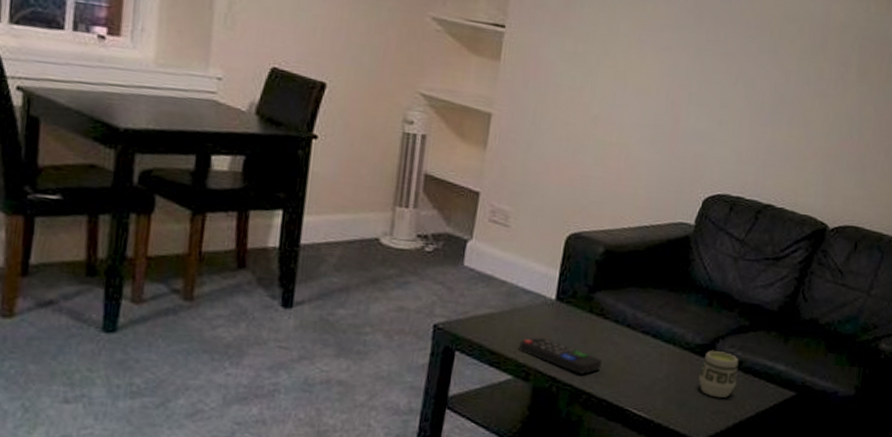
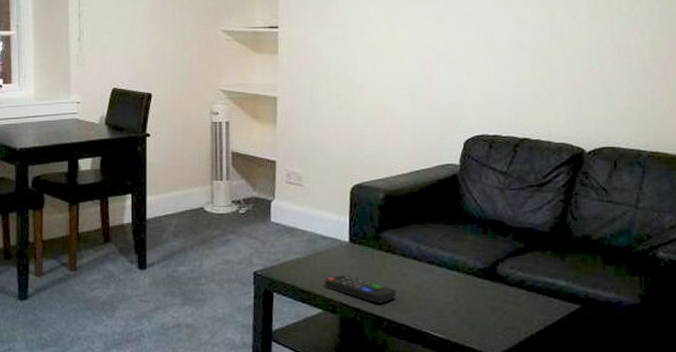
cup: present [698,351,739,398] -> none [484,273,522,315]

